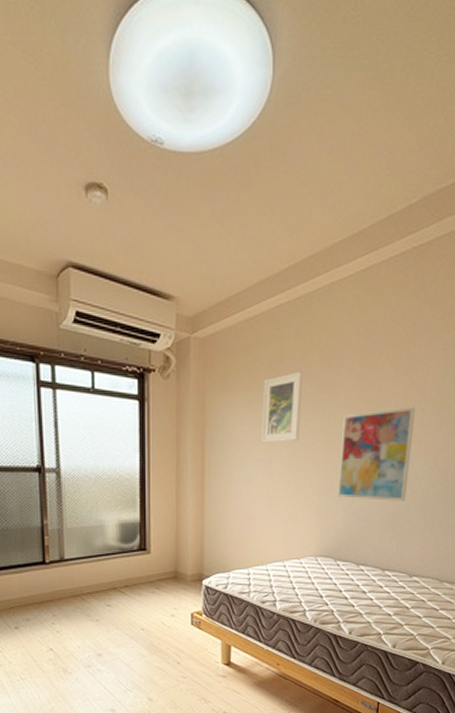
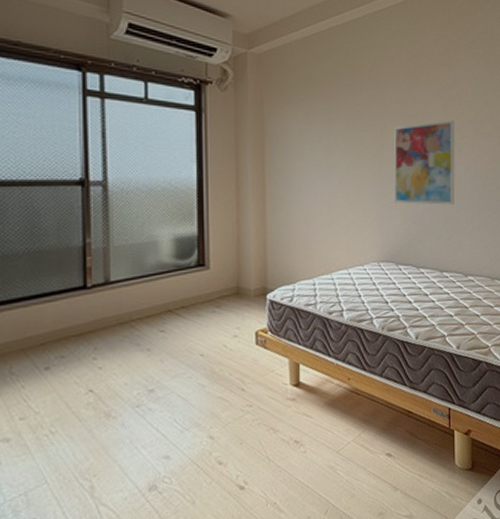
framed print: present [261,371,303,443] -> none [319,86,355,153]

